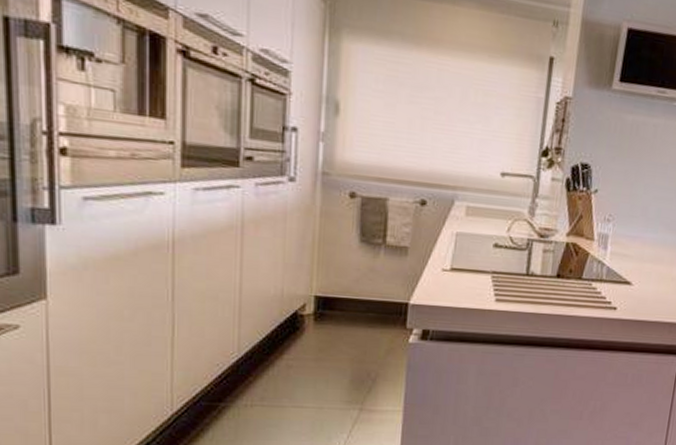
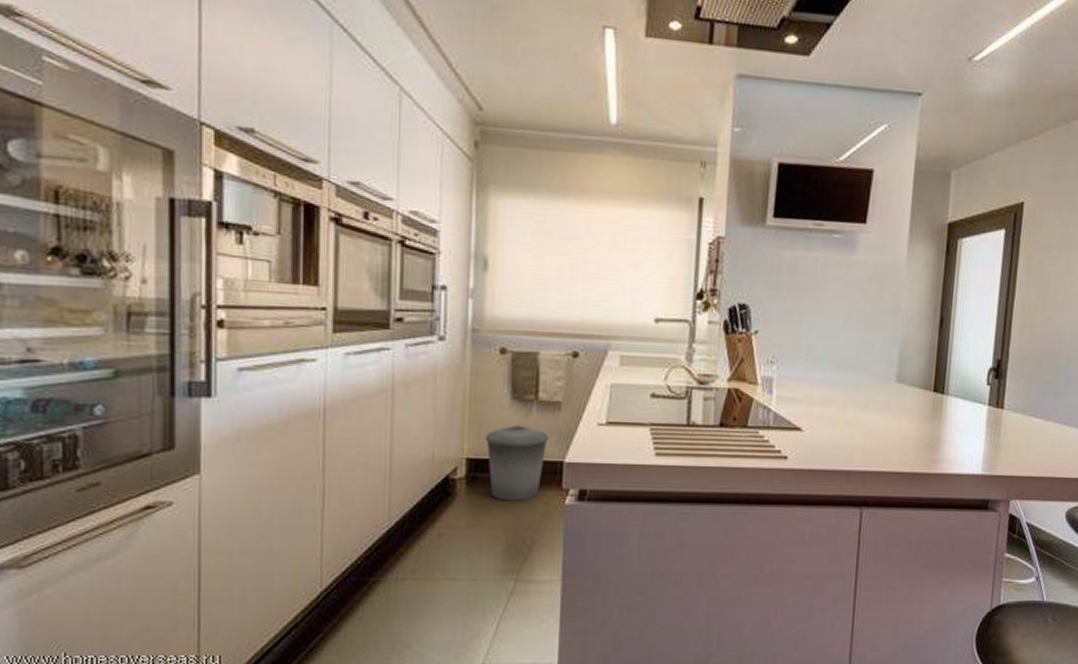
trash can: none [333,266,396,338] -> present [485,424,550,501]

